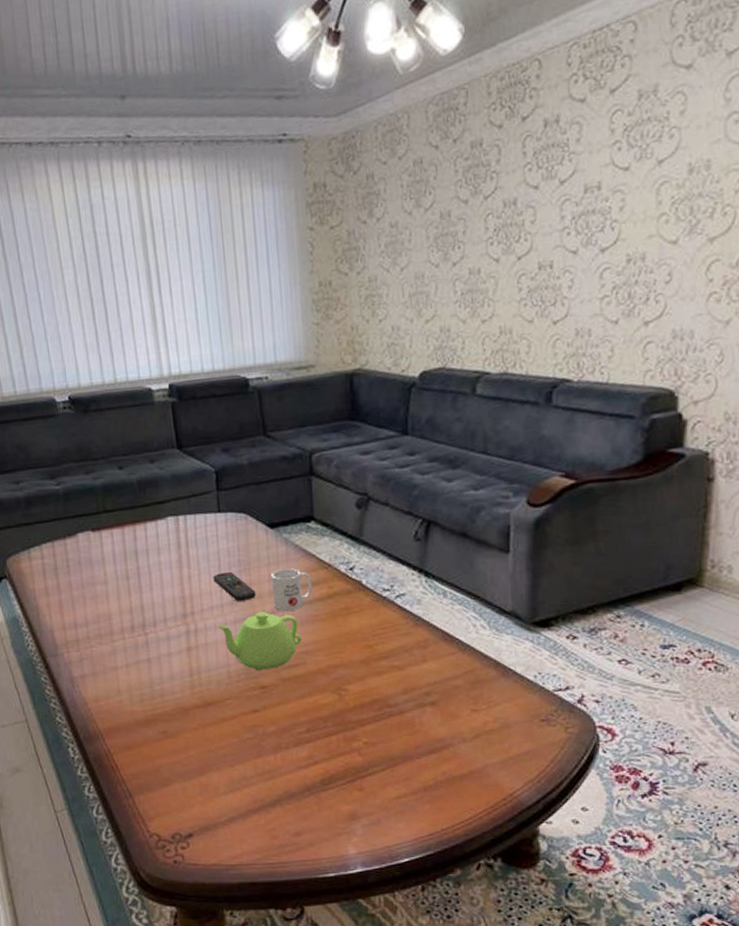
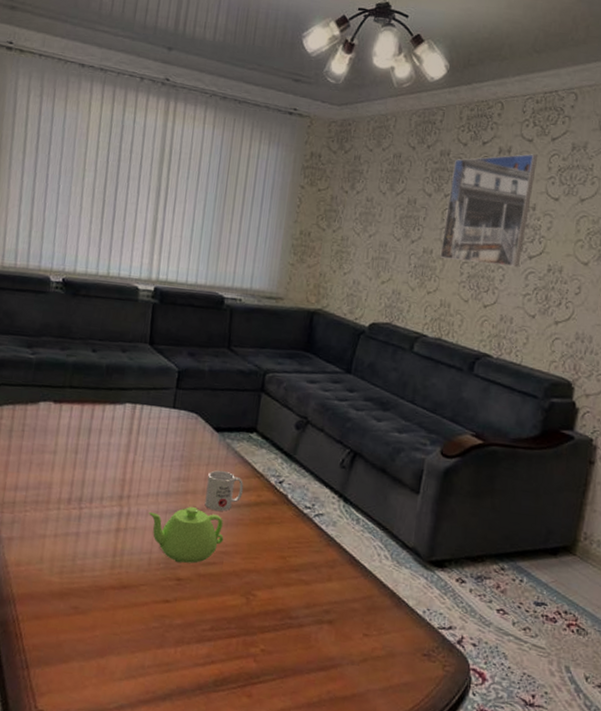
remote control: present [213,571,256,601] -> none [155,463,191,494]
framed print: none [489,116,595,276] -> present [440,154,537,268]

